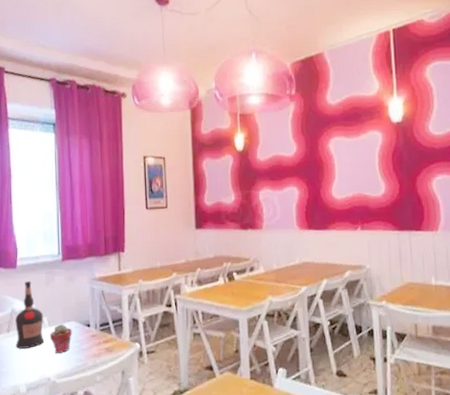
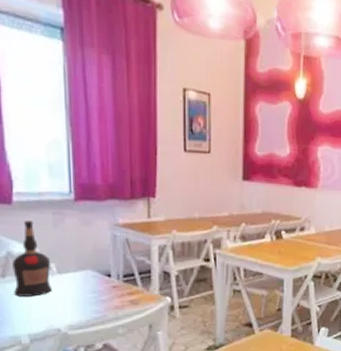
potted succulent: present [49,324,72,353] -> none [58,272,89,303]

